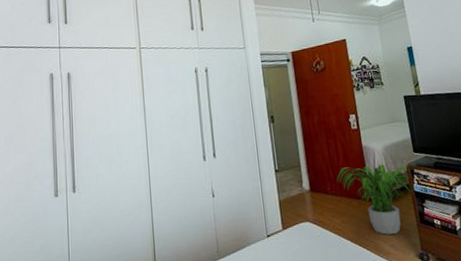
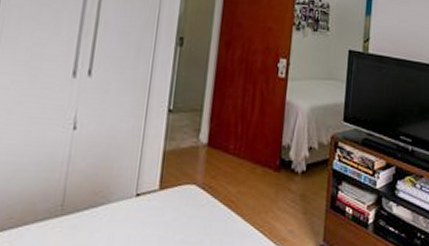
potted plant: present [336,164,412,235] -> none [244,123,334,217]

